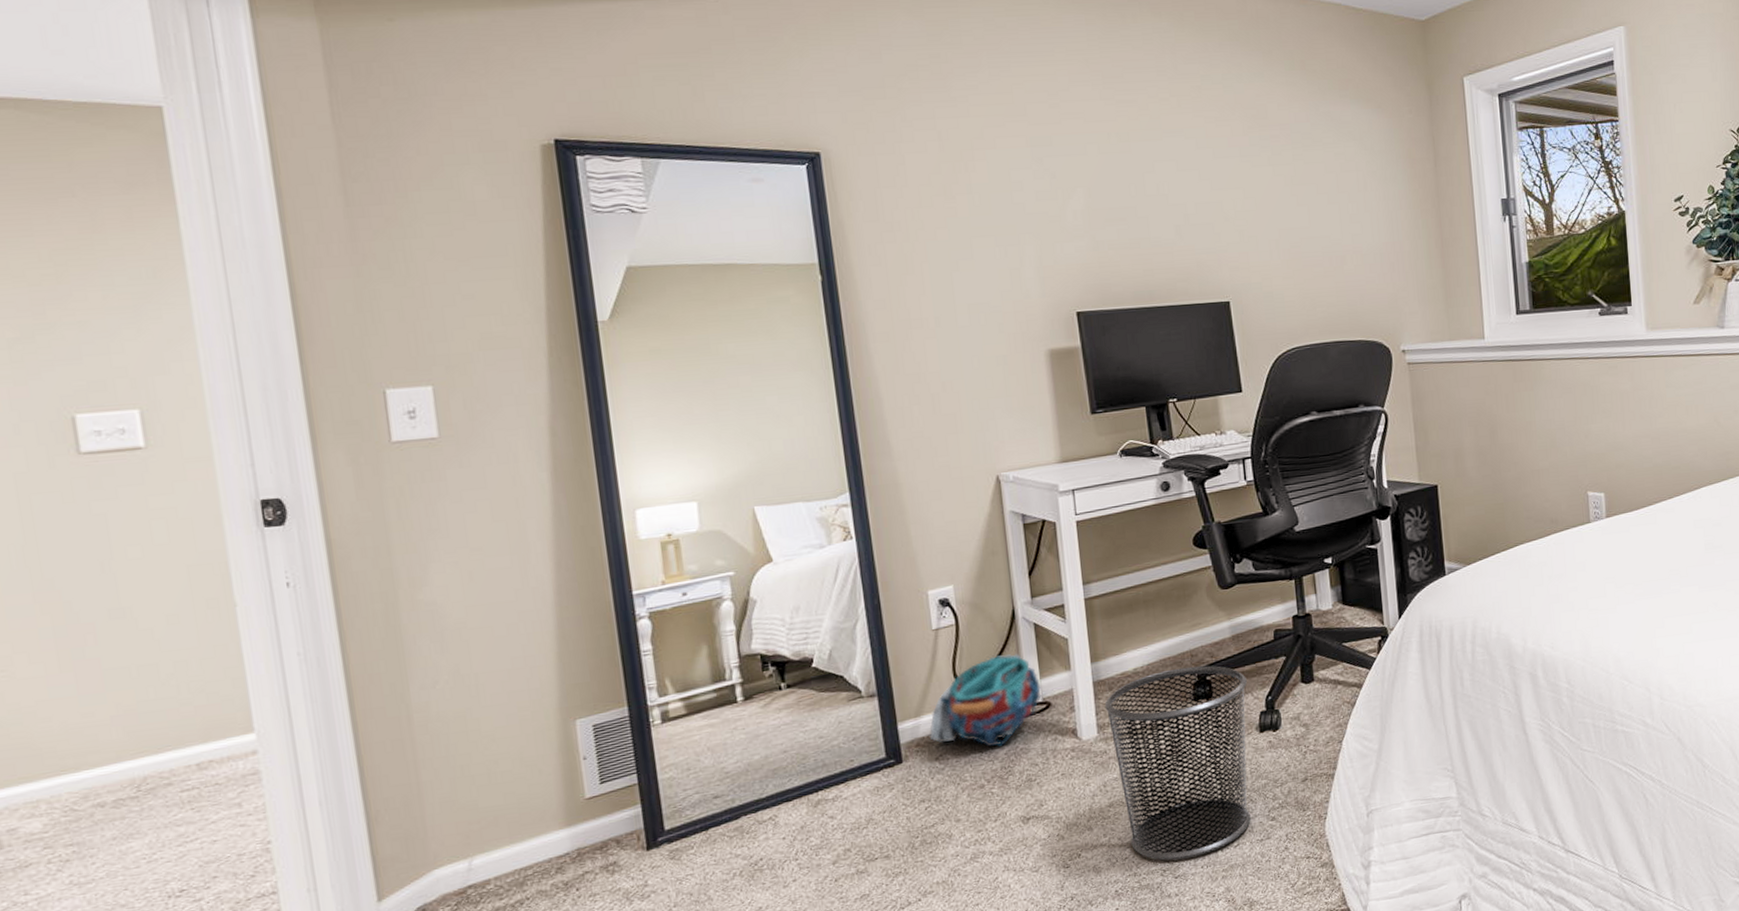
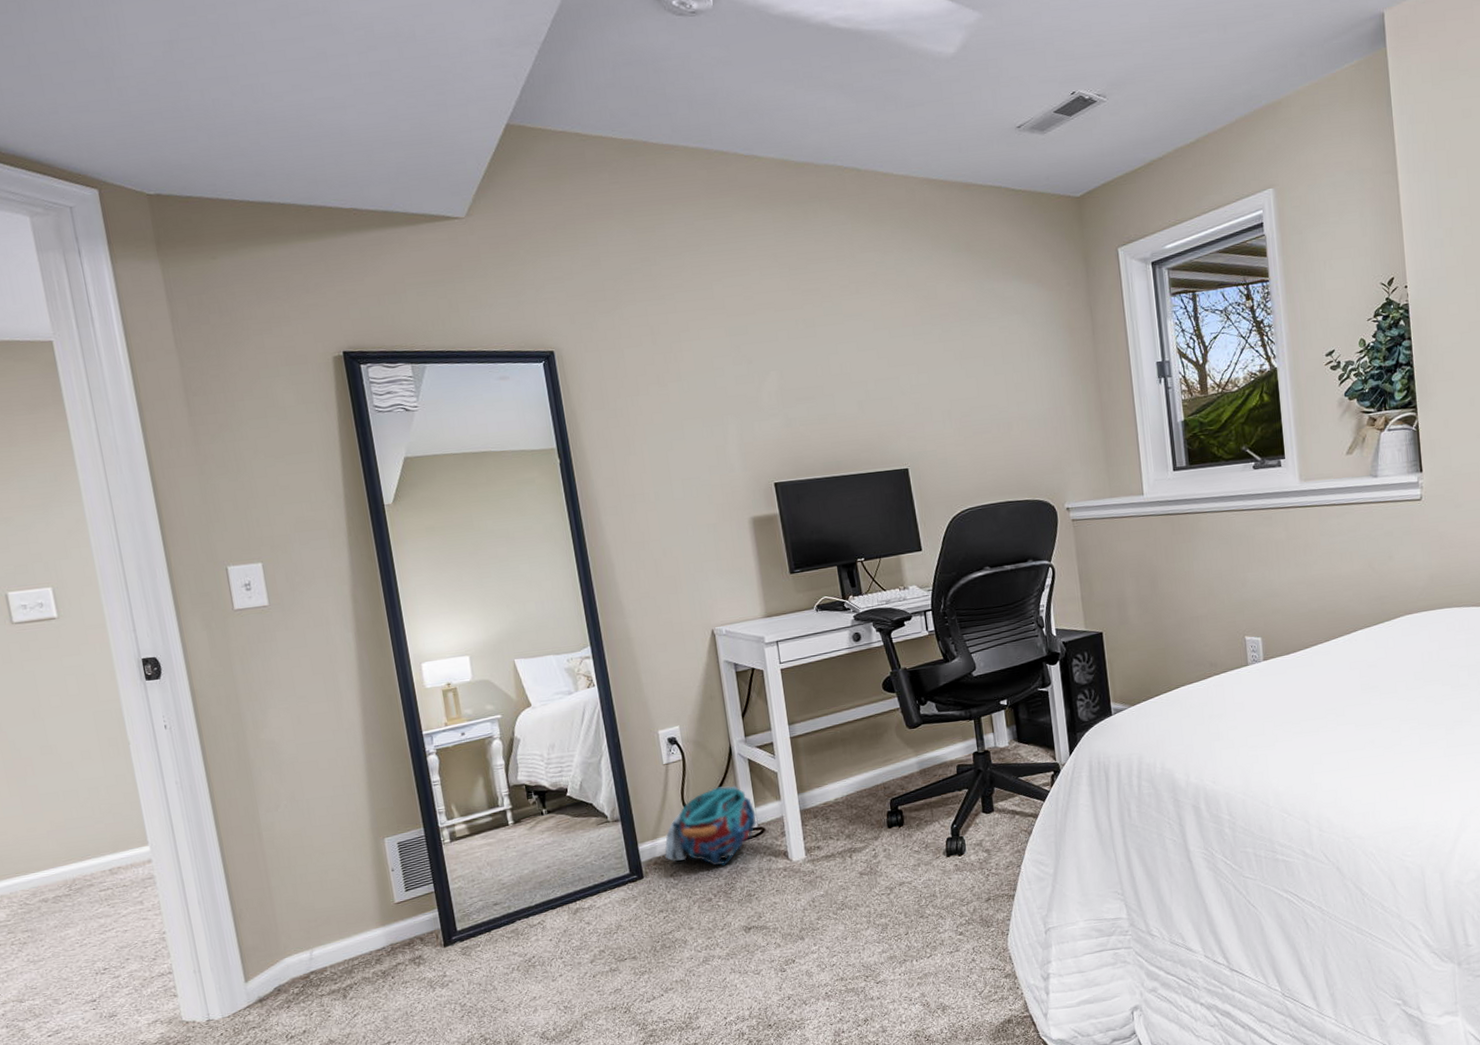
trash can: present [1104,665,1251,861] -> none [810,797,941,968]

